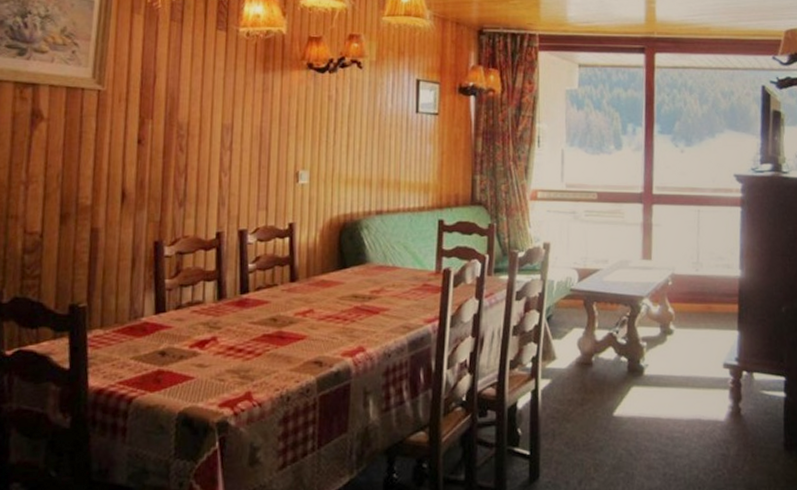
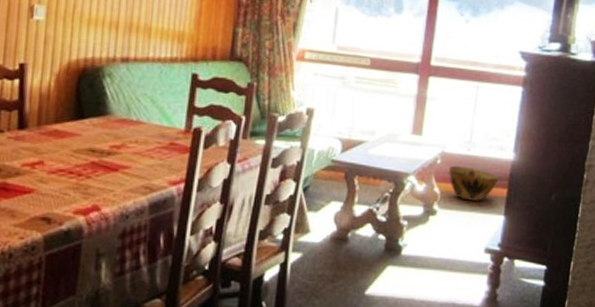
woven basket: none [681,286,729,320] -> present [449,165,499,202]

